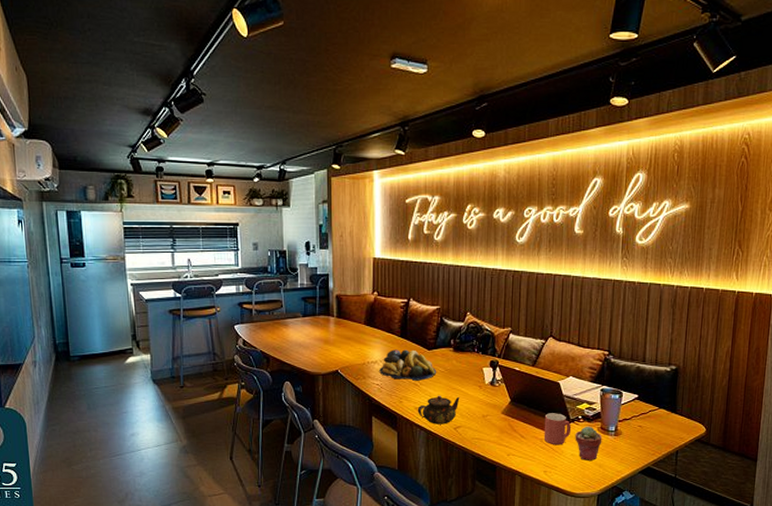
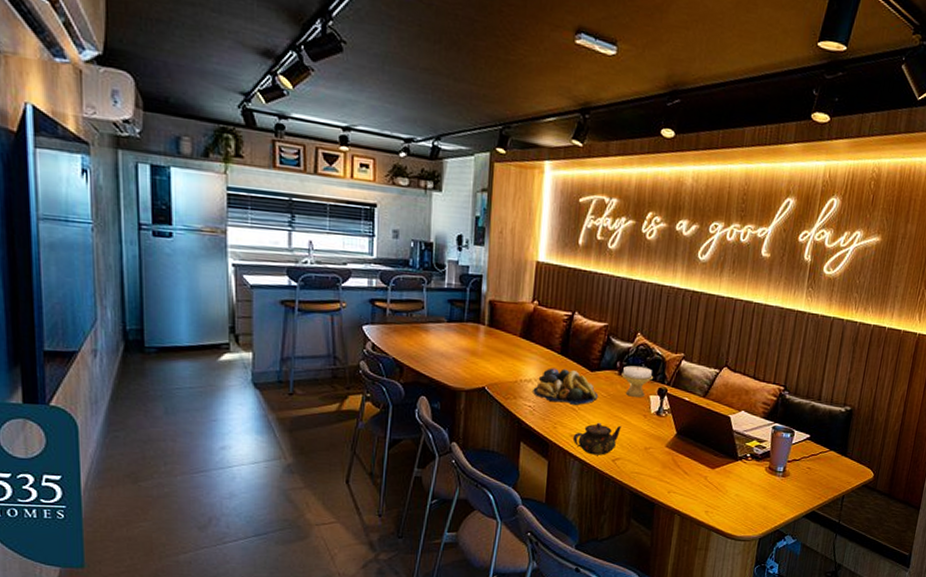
candle holder: none [456,342,485,371] -> present [621,365,654,398]
mug: present [543,413,572,444] -> none [708,449,739,483]
potted succulent: present [575,426,602,460] -> none [740,465,770,502]

